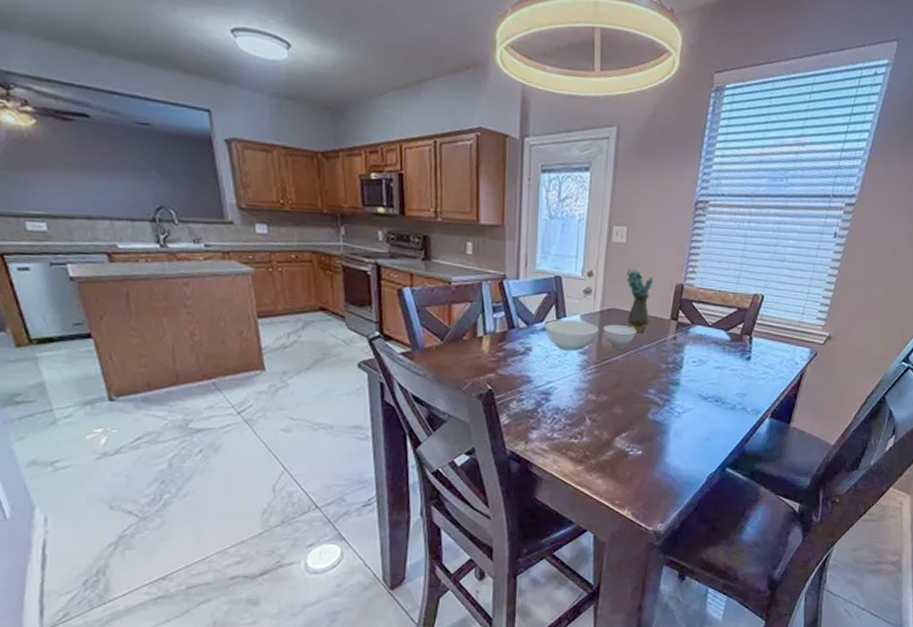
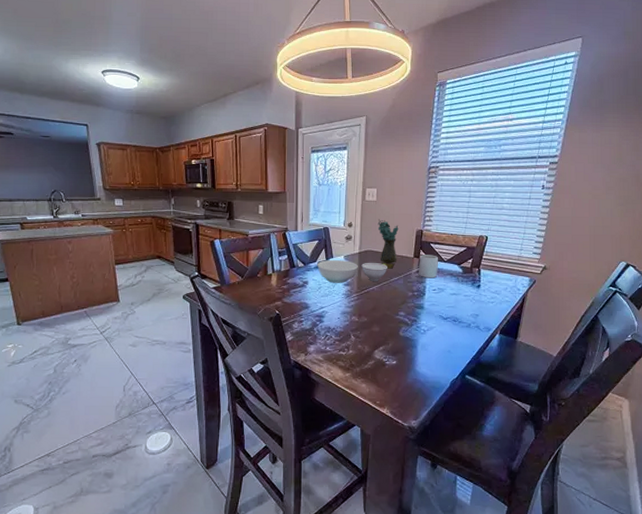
mug: none [676,316,702,347] -> present [419,255,439,279]

